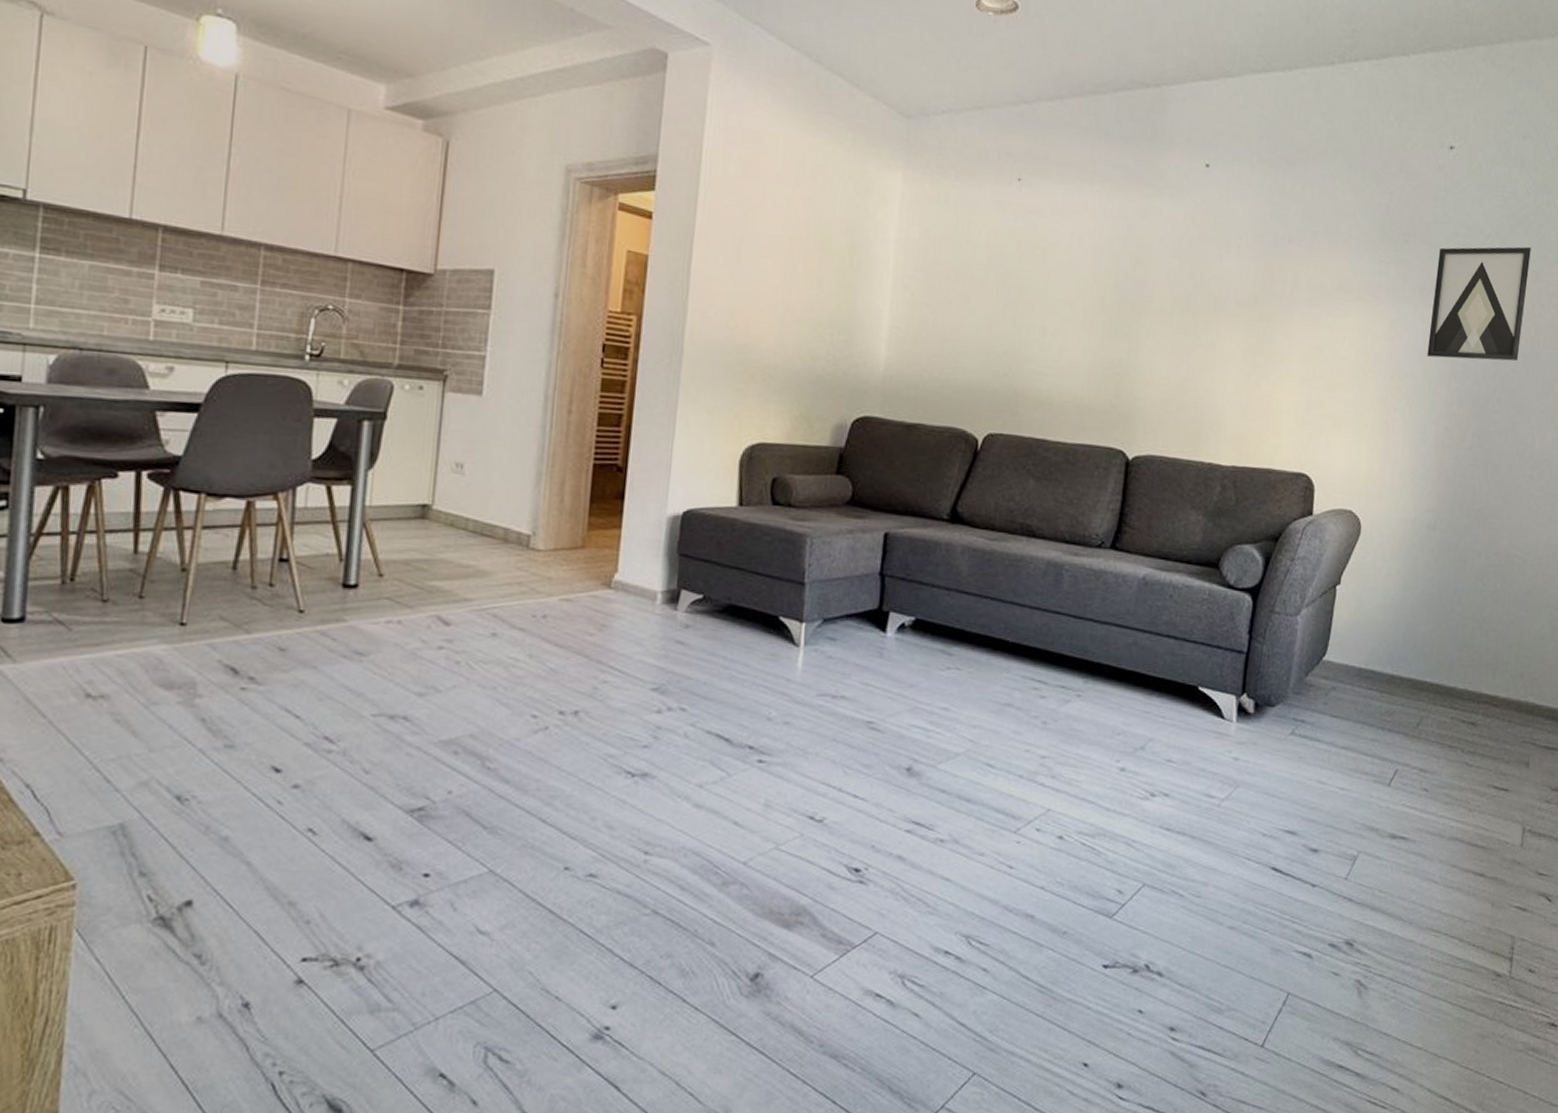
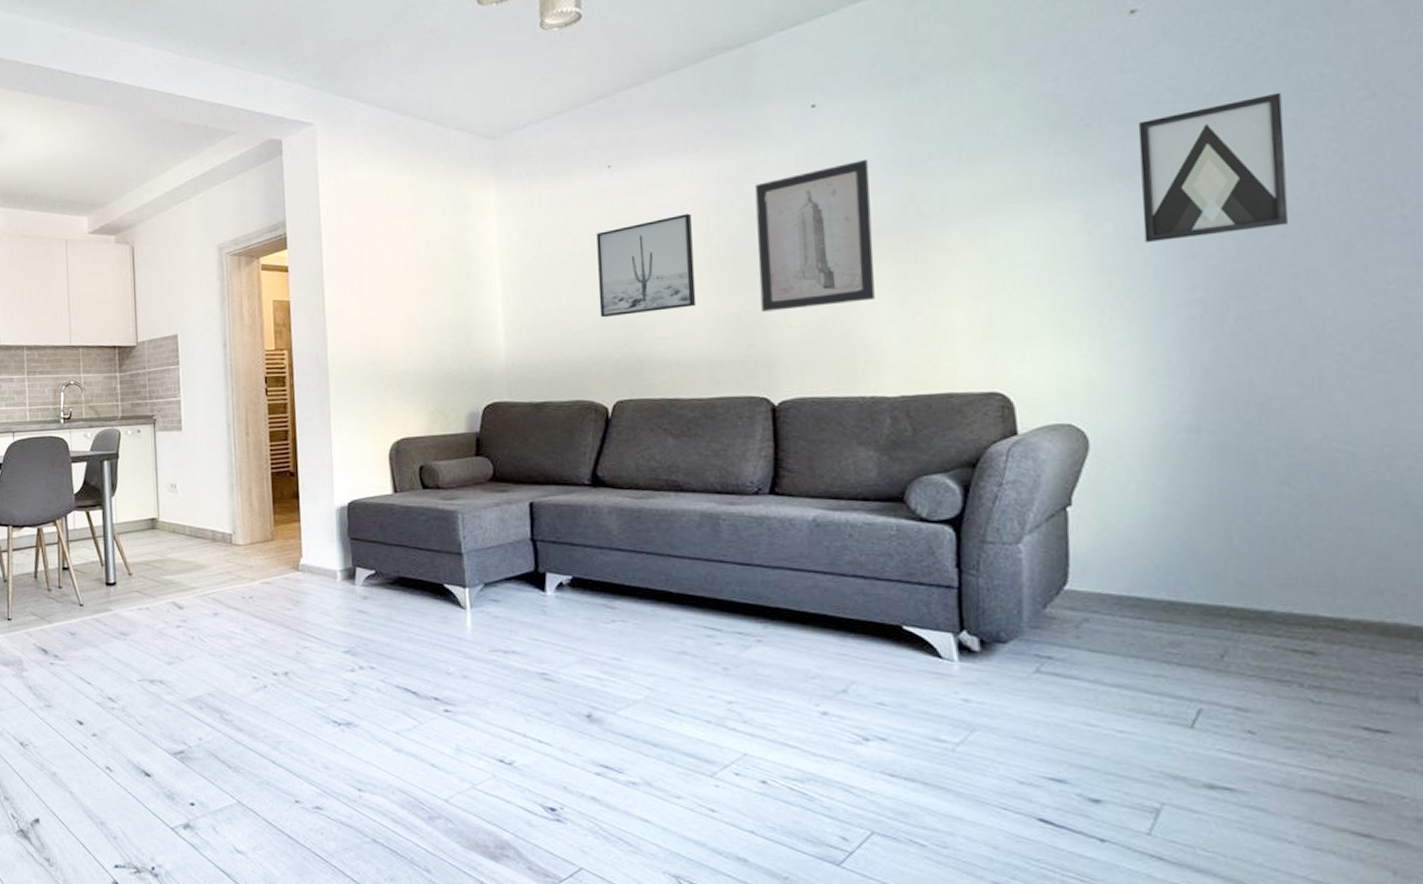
wall art: none [986,247,1088,346] -> present [596,213,697,318]
wall art: none [1132,229,1243,369] -> present [754,158,875,312]

